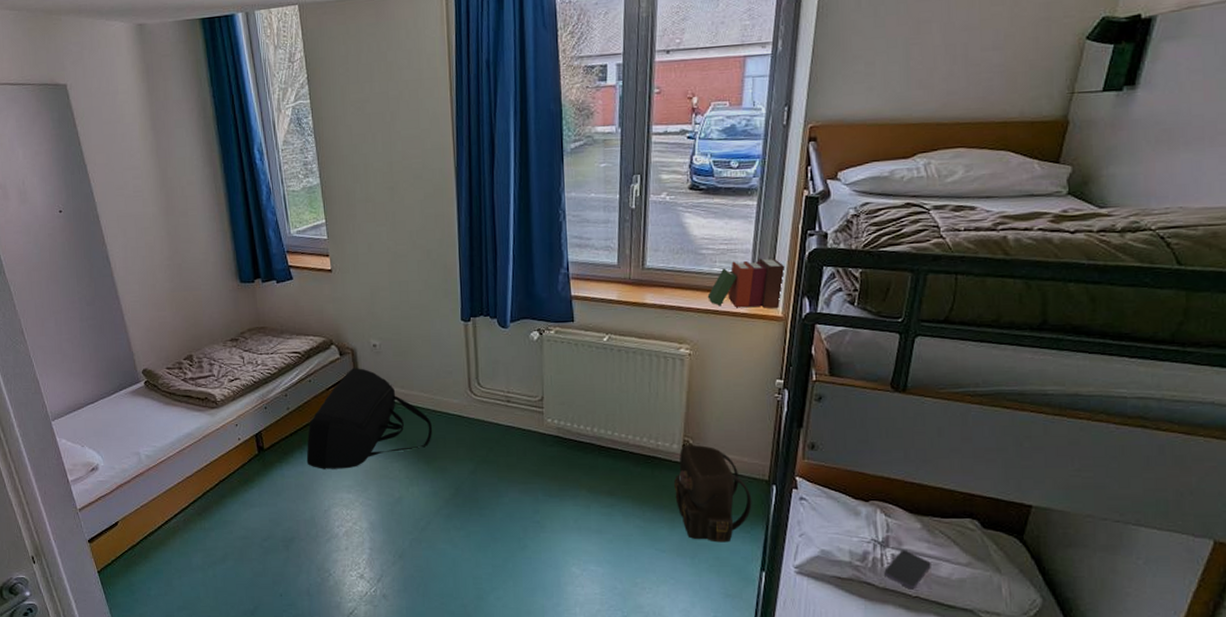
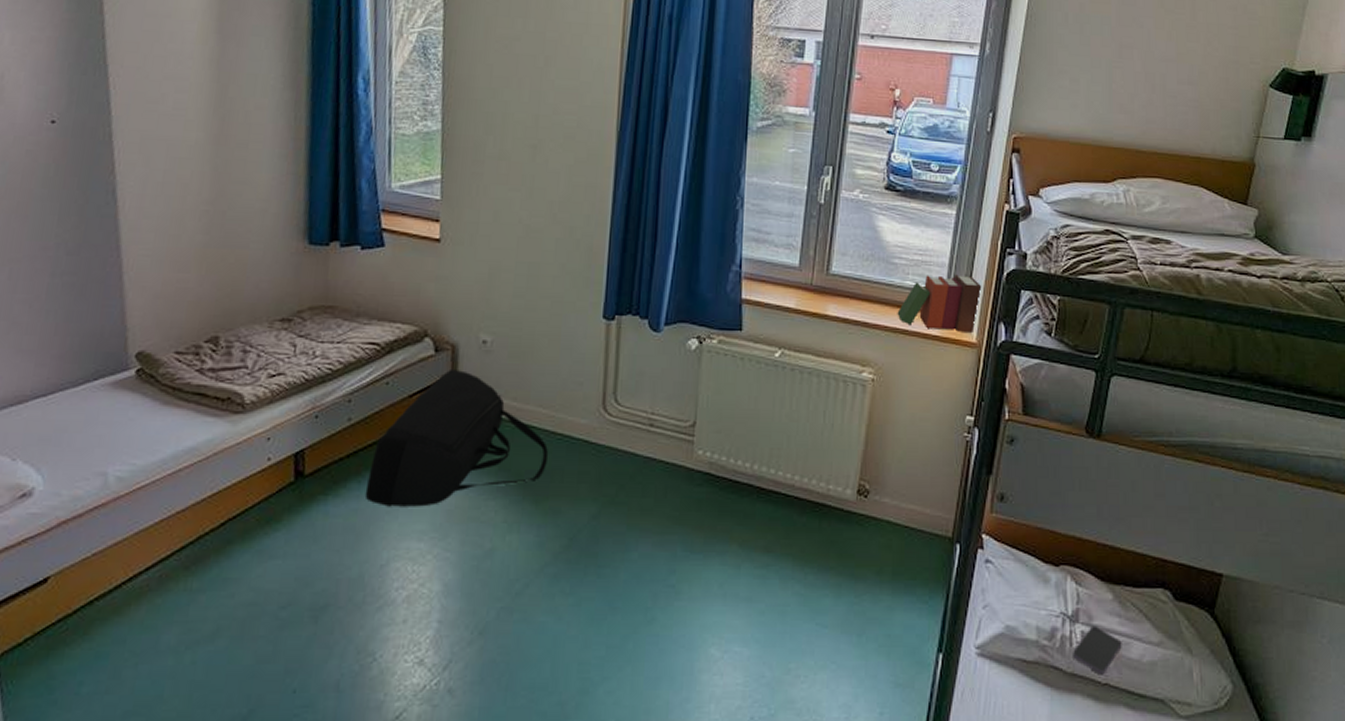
backpack: present [674,444,752,543] -> none [844,490,932,616]

